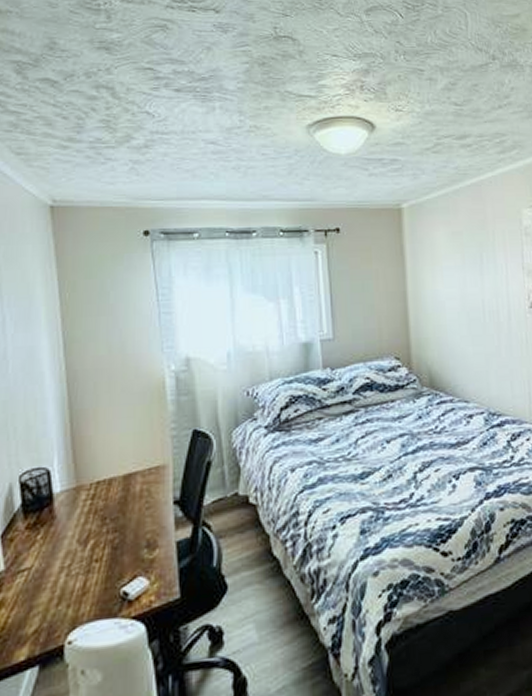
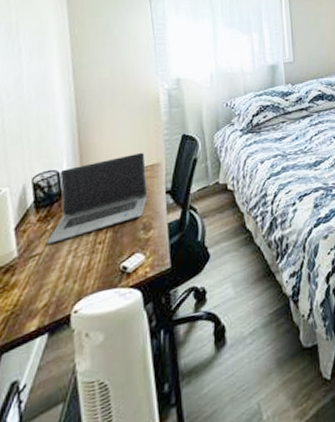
laptop computer: none [37,450,152,558] -> present [47,152,148,244]

